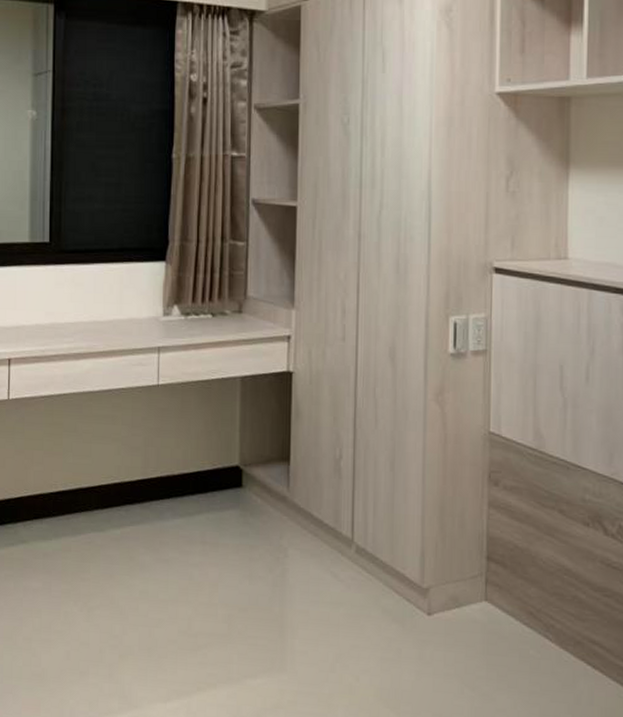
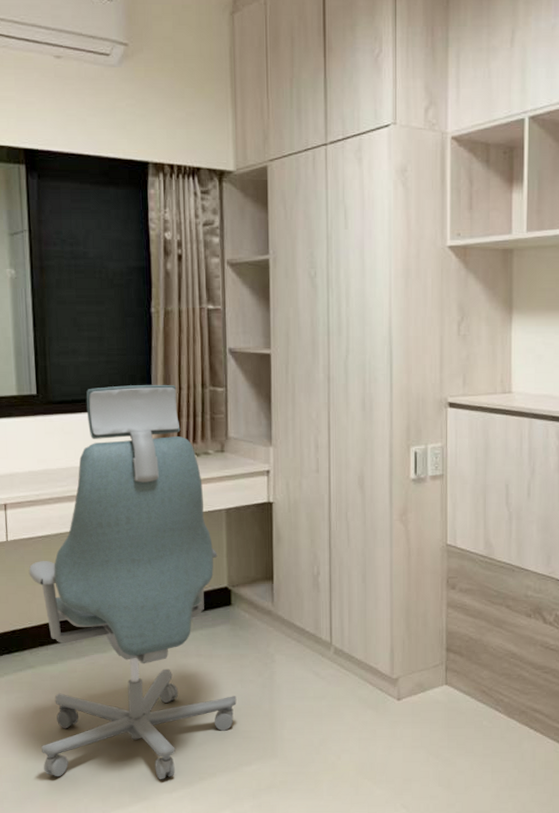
office chair: none [28,235,243,686] -> present [28,384,237,779]

